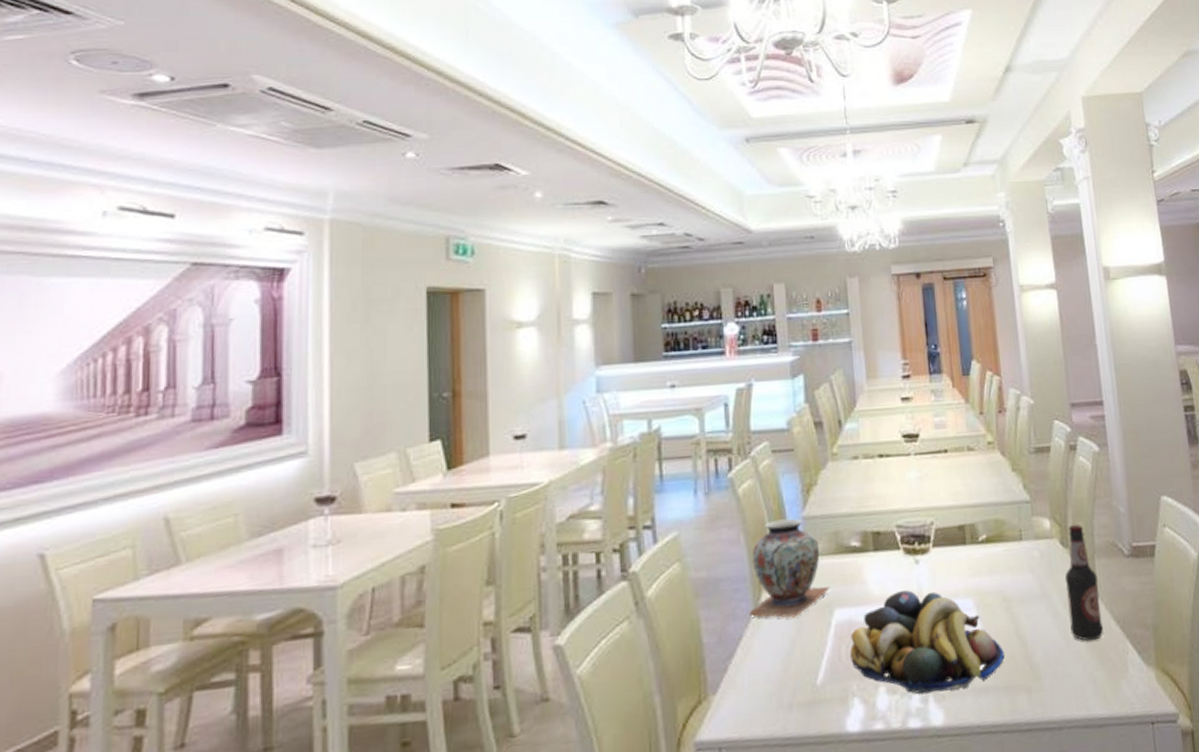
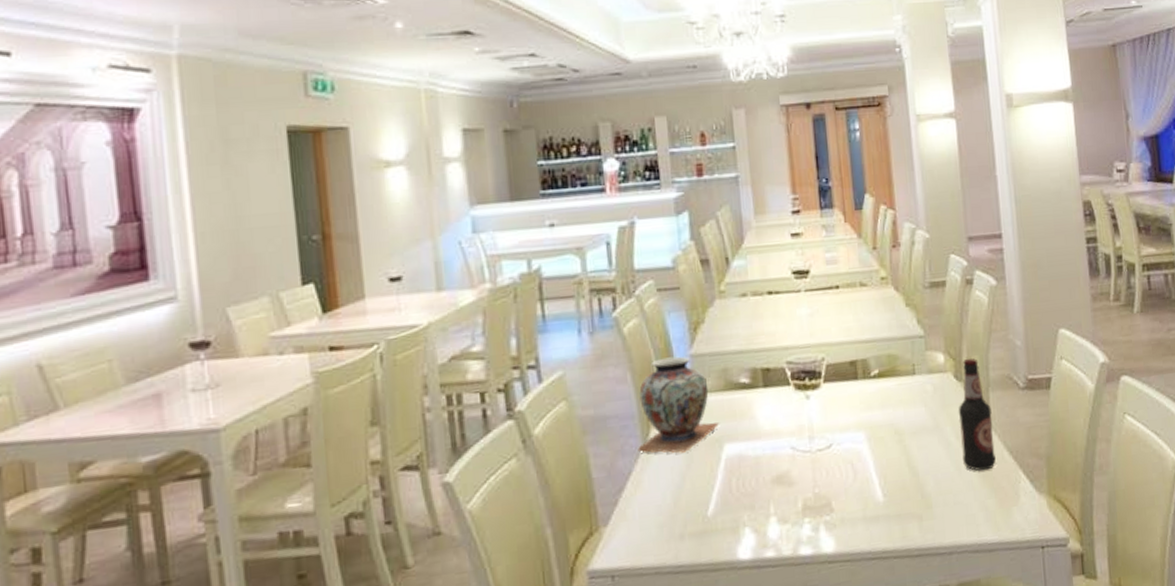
fruit bowl: present [850,590,1005,695] -> none [740,425,896,524]

